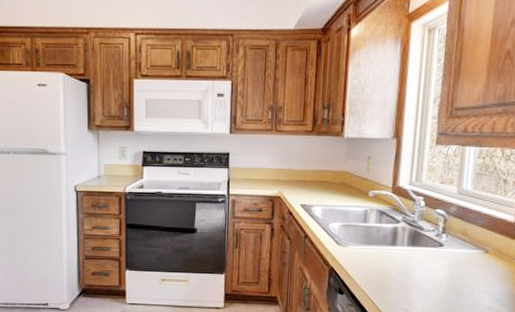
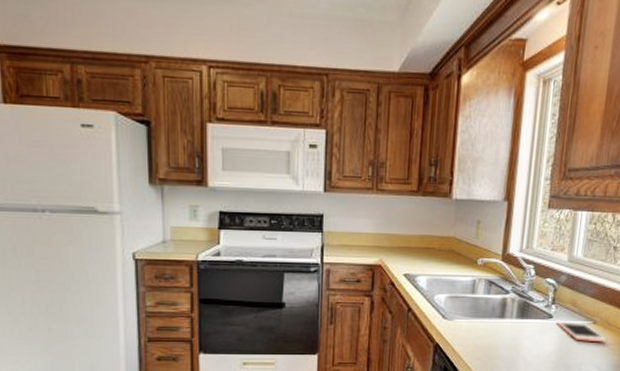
cell phone: none [447,249,499,271] -> present [556,321,606,343]

